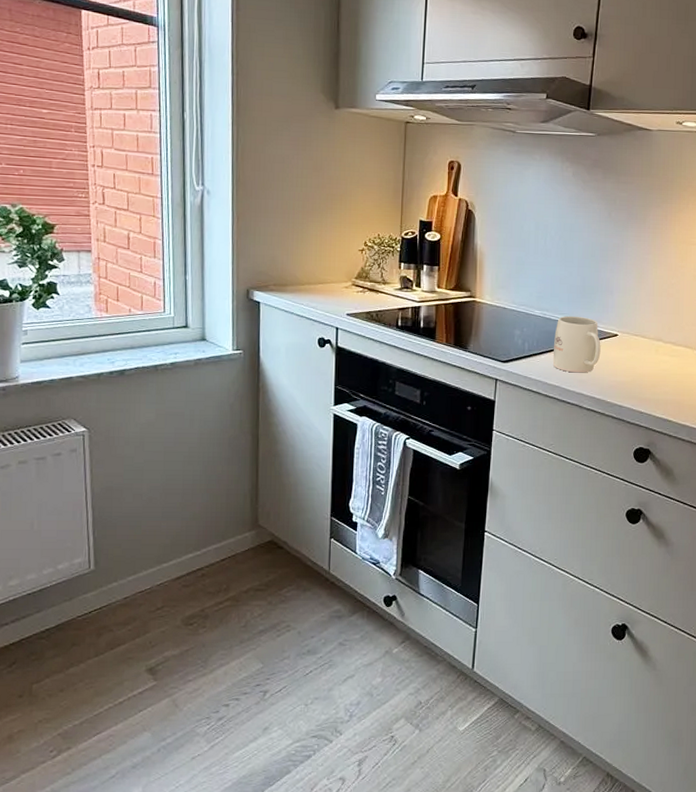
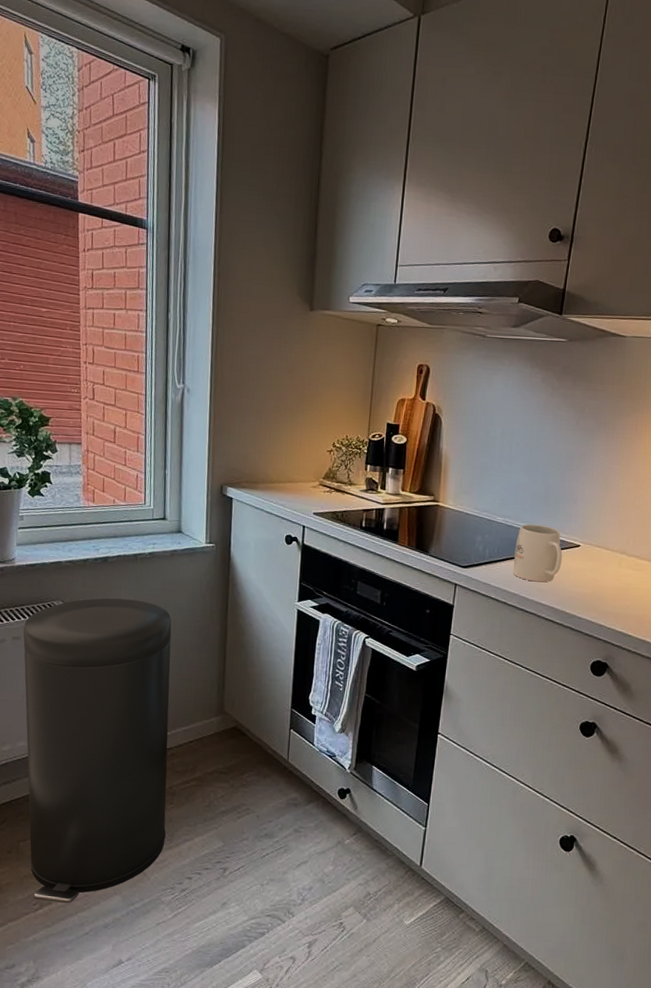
pedal bin: none [30,413,199,747] -> present [23,598,172,904]

